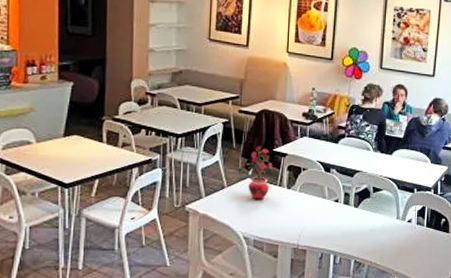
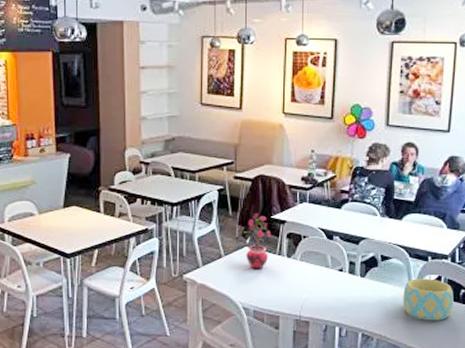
bowl: none [391,209,436,247] -> present [403,278,454,321]

